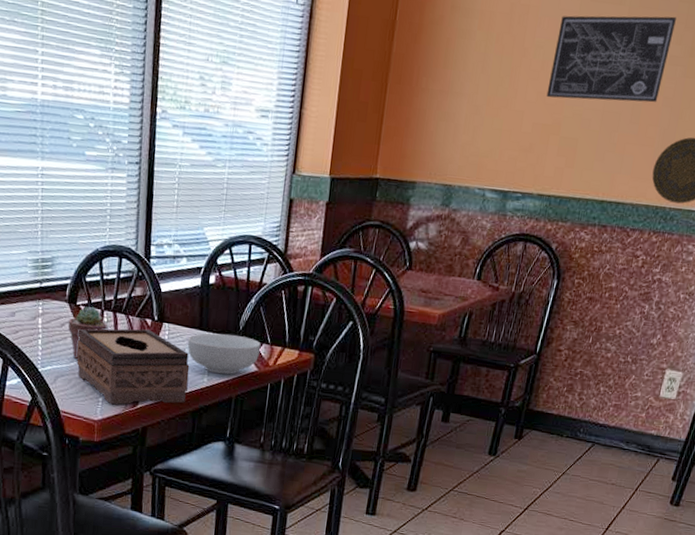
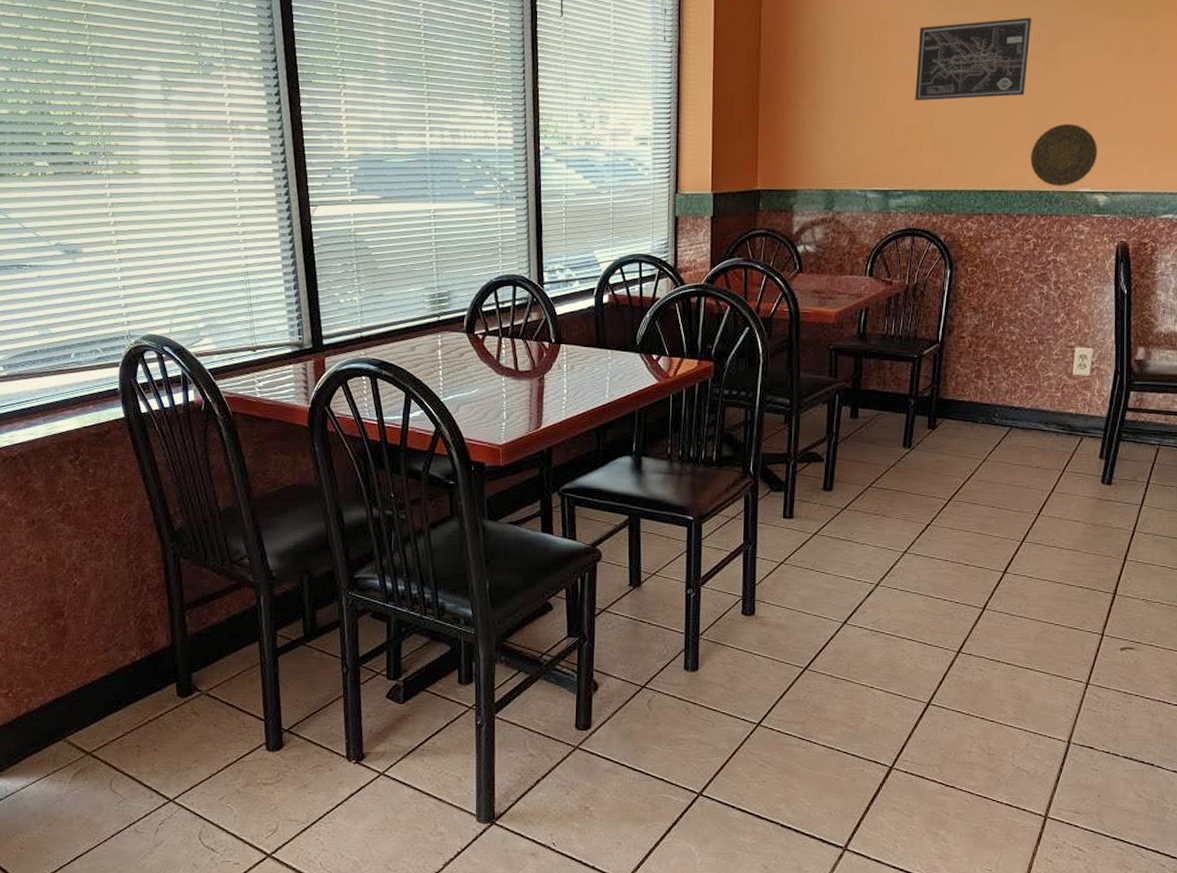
potted succulent: present [68,306,108,360] -> none [467,334,506,387]
tissue box: present [76,328,190,405] -> none [477,352,590,428]
cereal bowl: present [187,333,261,375] -> none [586,349,660,390]

